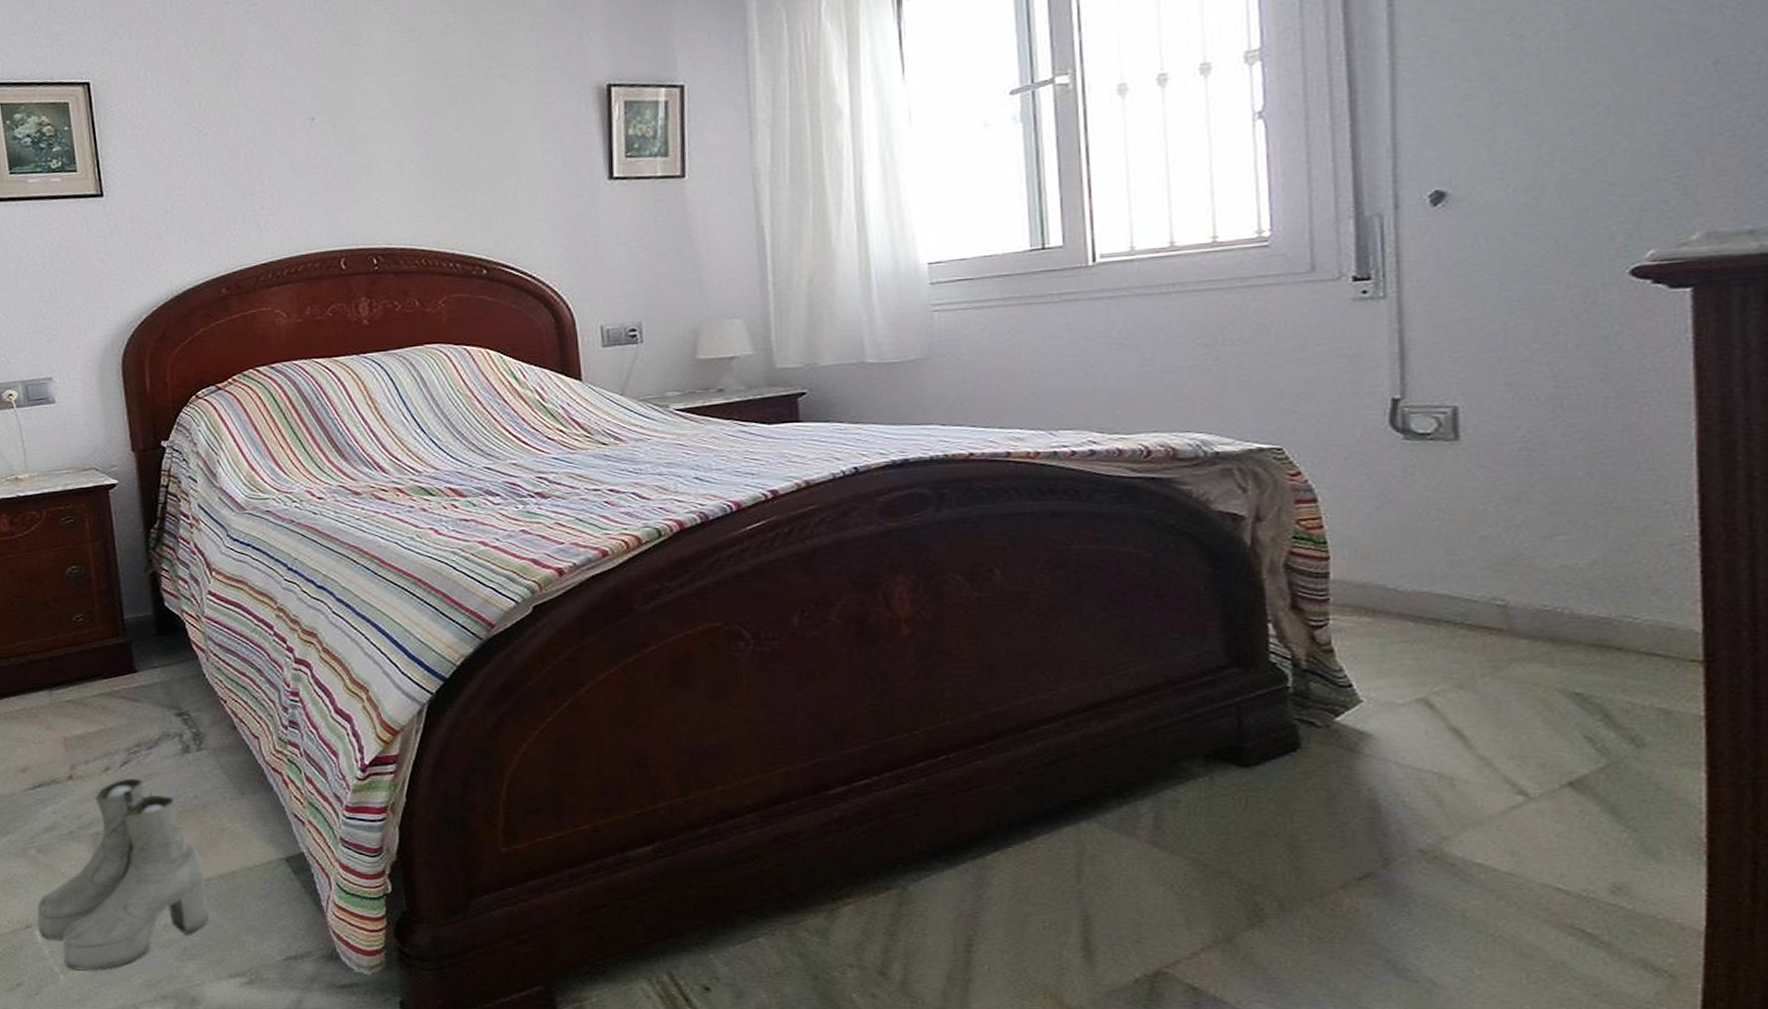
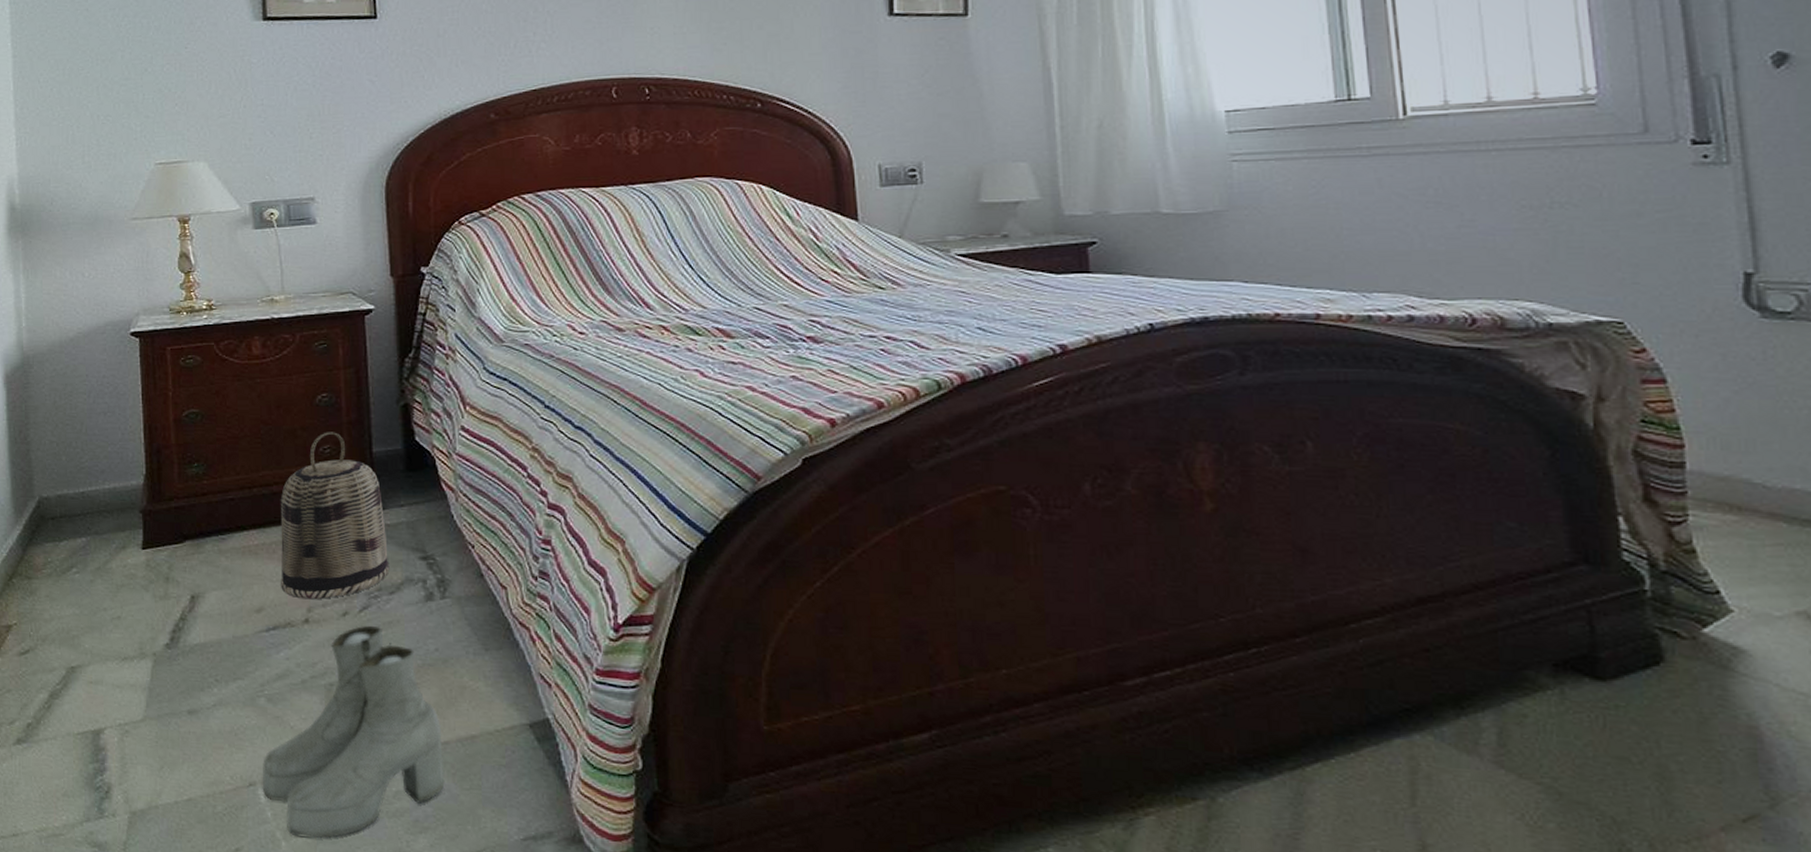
basket: none [37,602,147,758] -> present [280,432,390,600]

